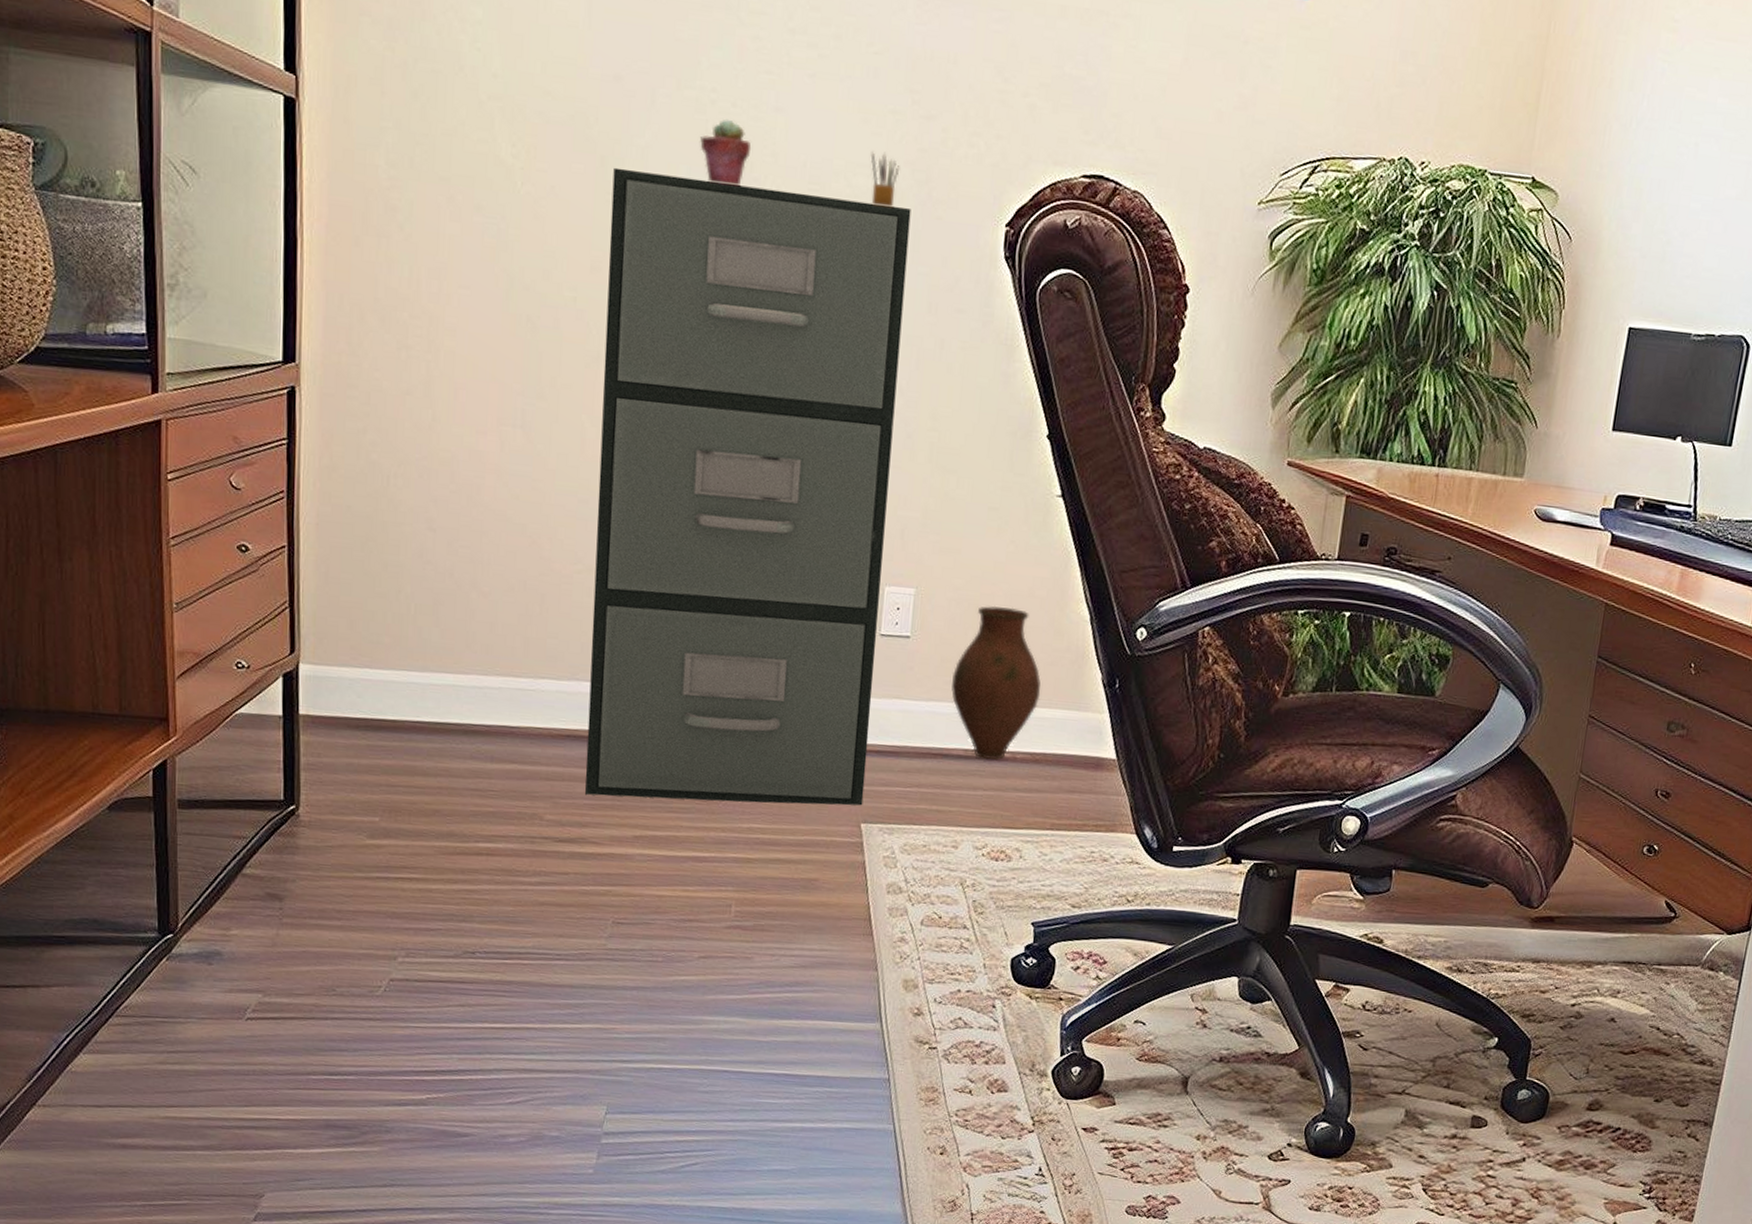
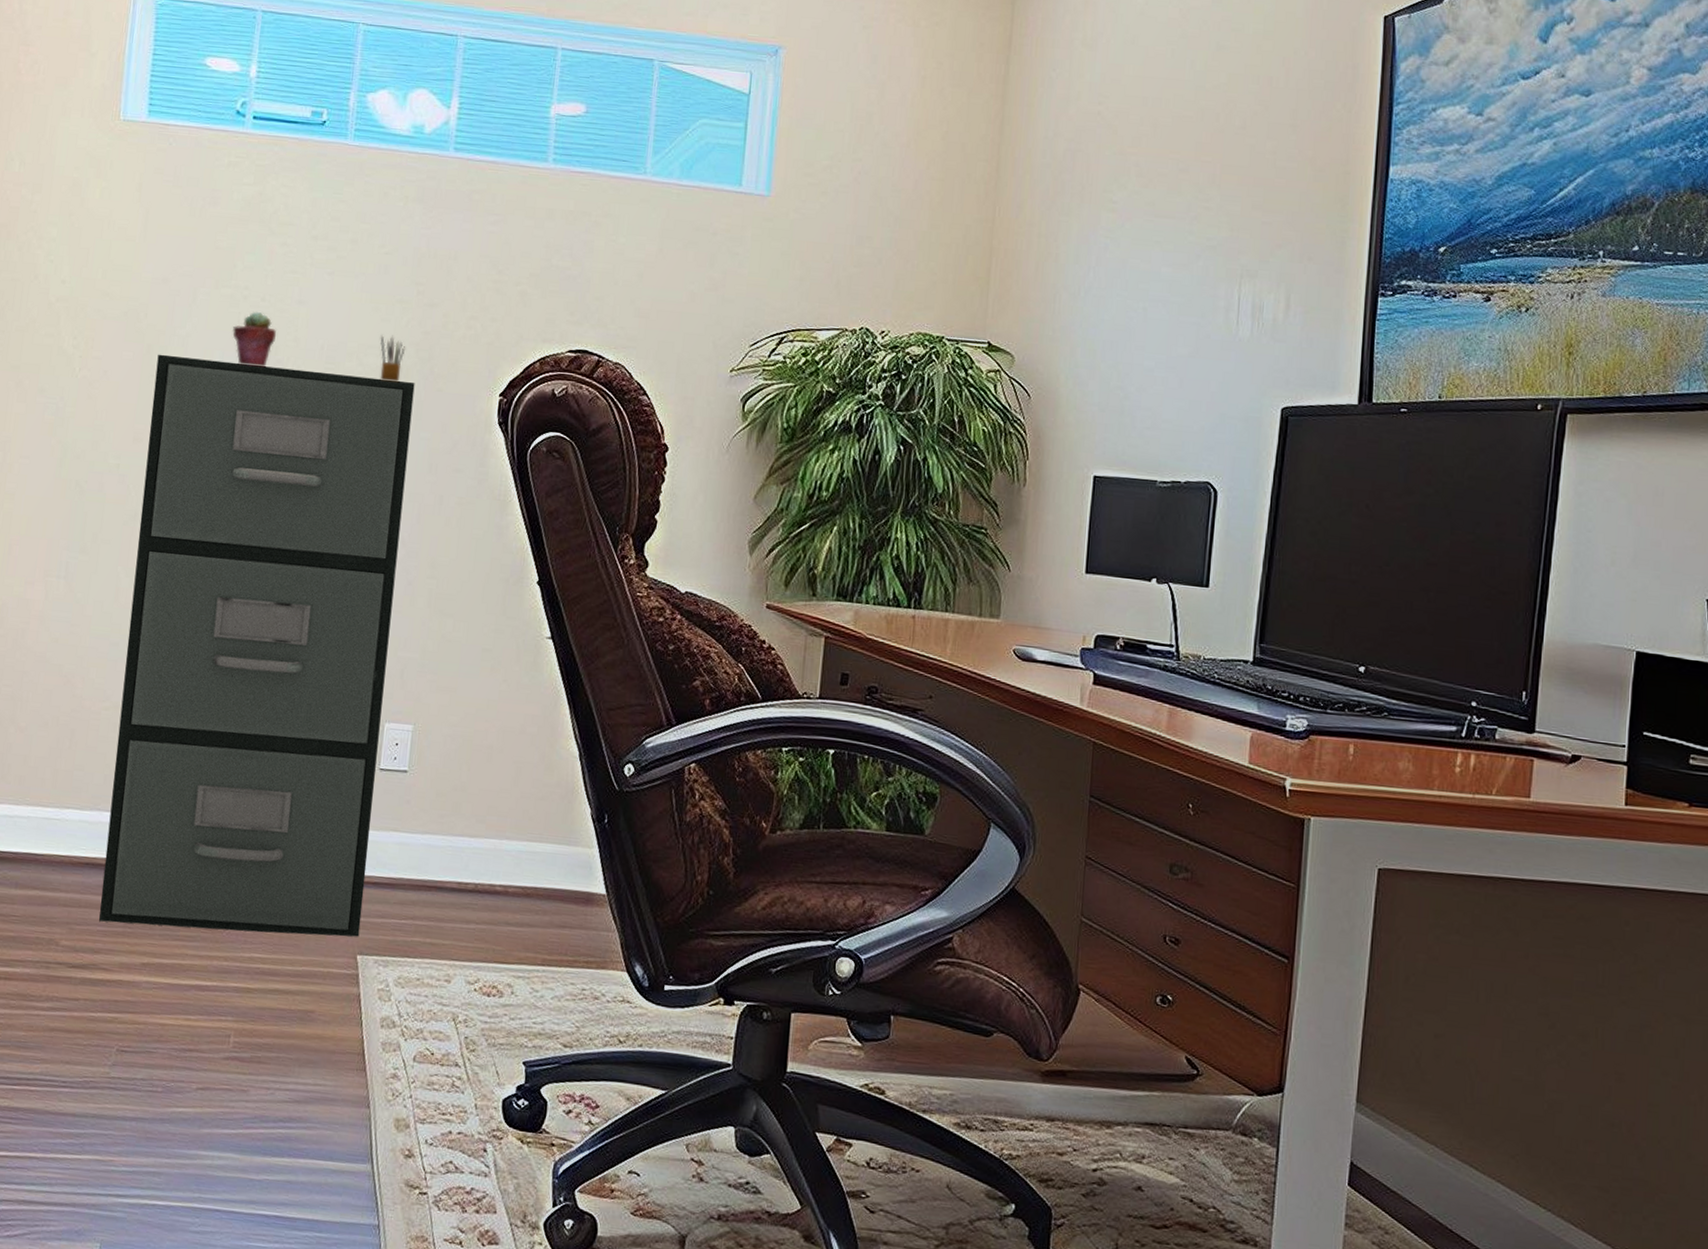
vase: present [951,605,1041,761] -> none [446,741,532,894]

